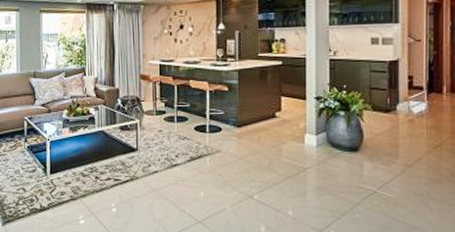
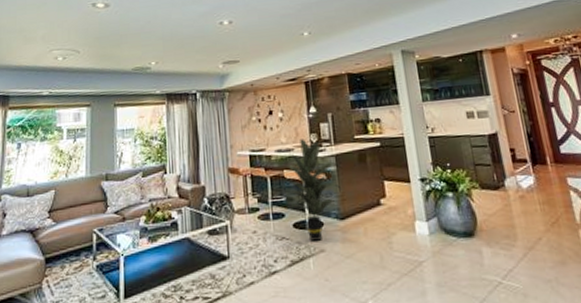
indoor plant: none [187,53,242,143] -> present [282,139,342,241]

